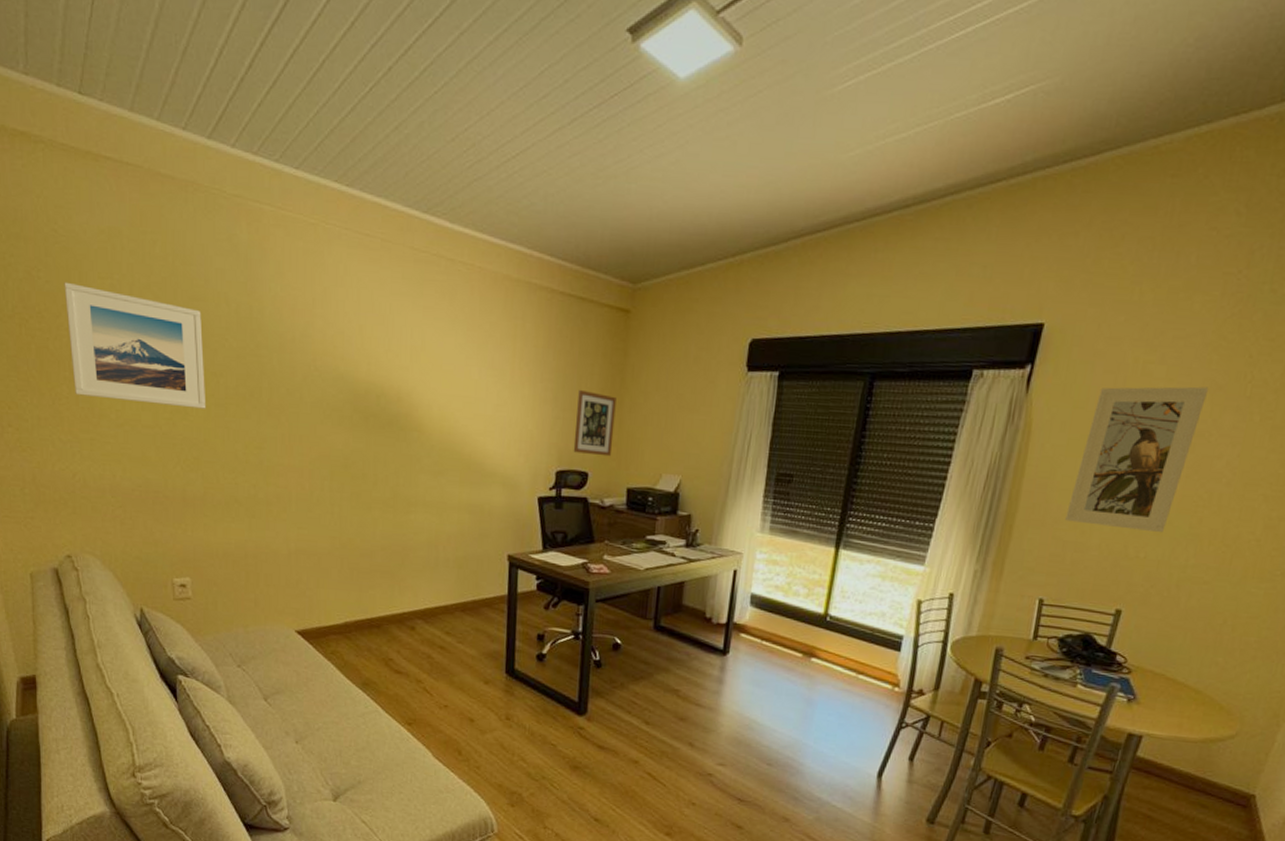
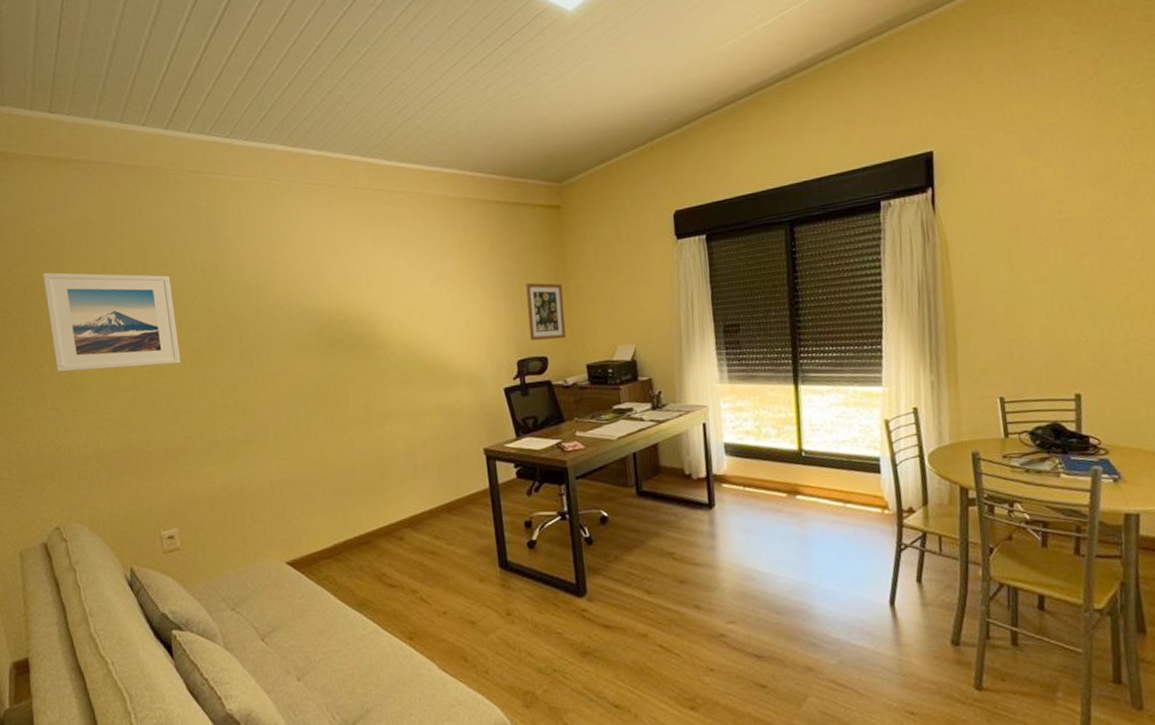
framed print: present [1065,386,1209,533] -> none [999,179,1097,321]

